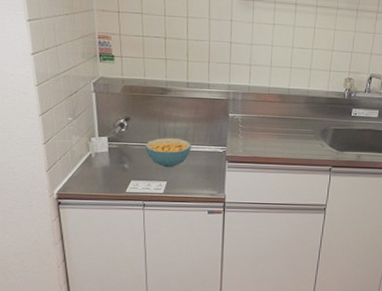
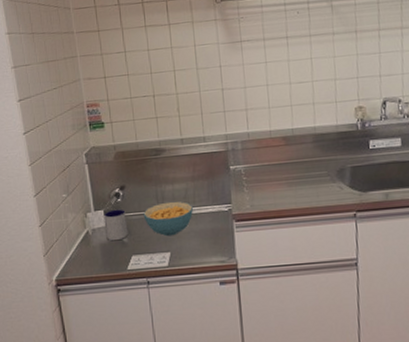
mug: none [107,137,130,166] -> present [104,209,129,241]

